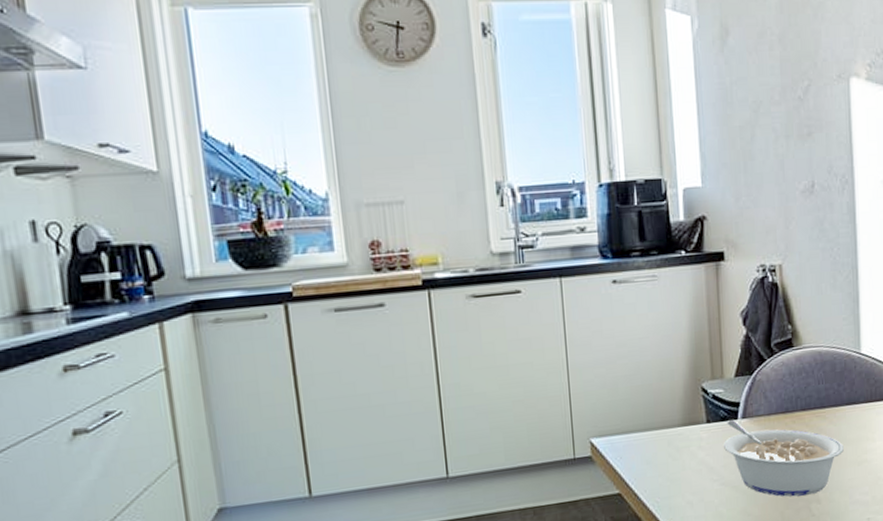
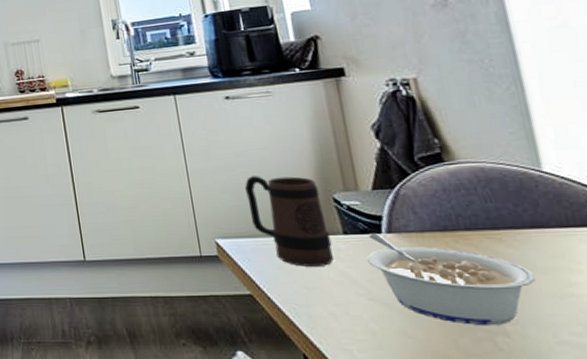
mug: none [624,366,696,459] -> present [245,175,334,267]

